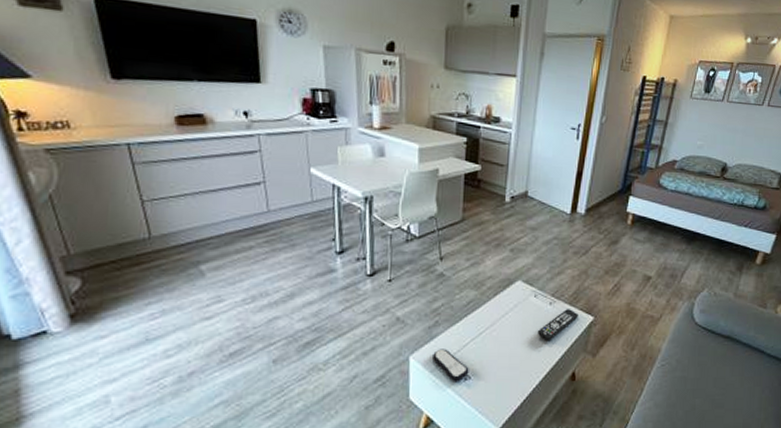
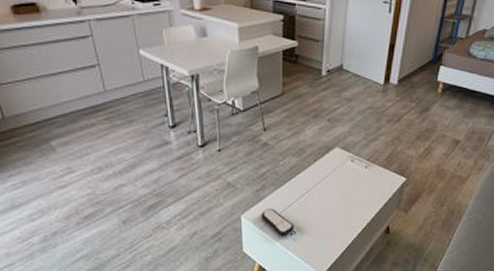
remote control: present [537,309,579,342] -> none [354,172,392,201]

